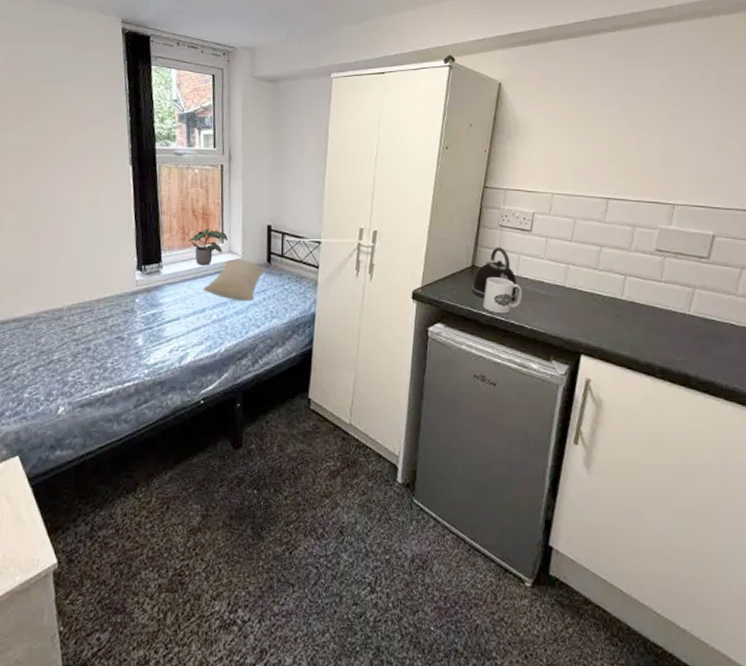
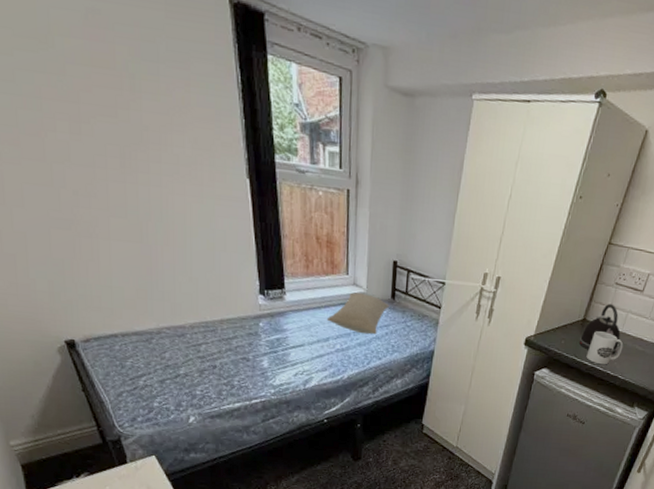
potted plant: present [187,228,228,265] -> none [311,258,353,296]

